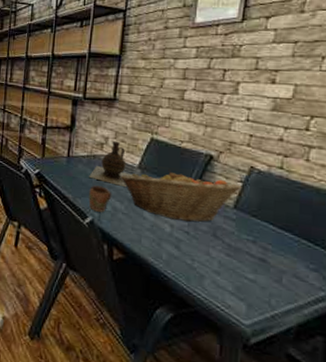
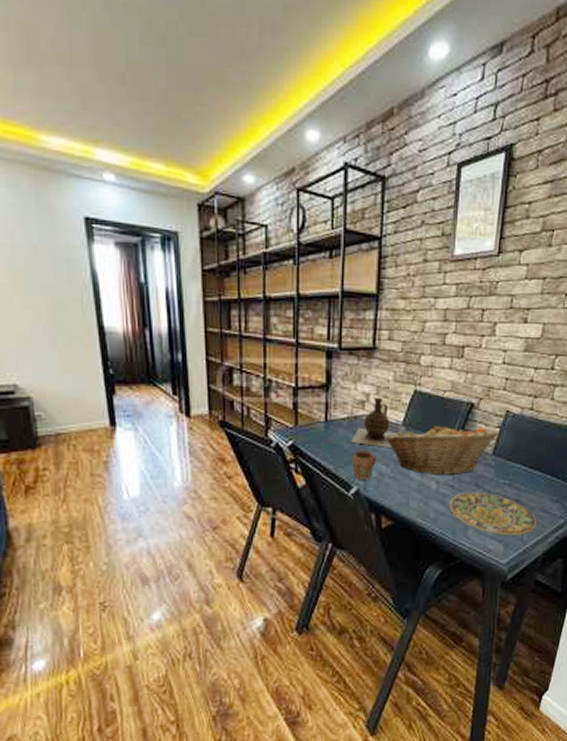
plate: none [183,241,289,299] -> present [449,492,537,536]

